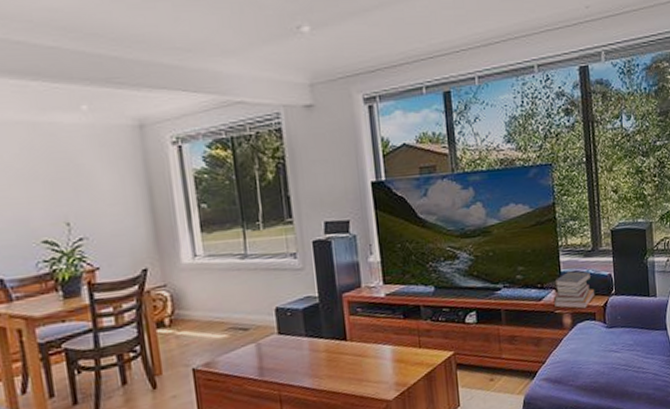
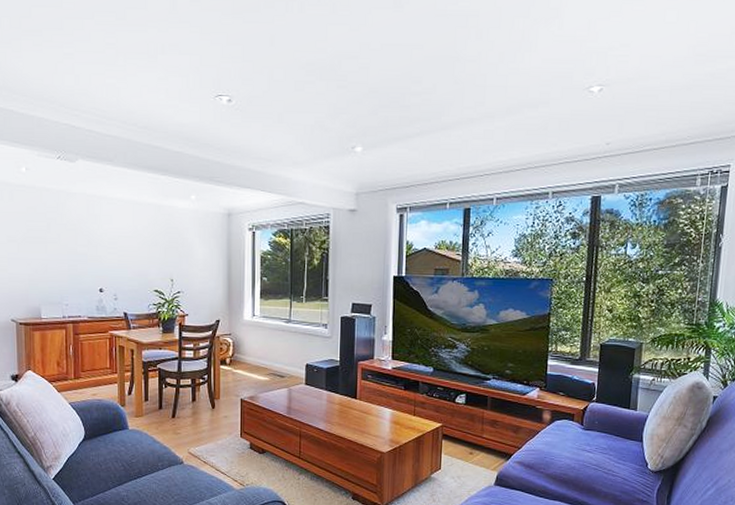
books: present [553,271,595,309] -> none [536,375,577,409]

